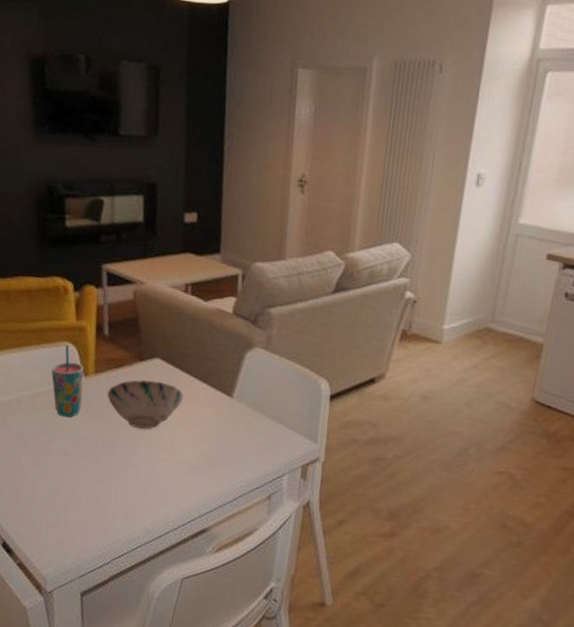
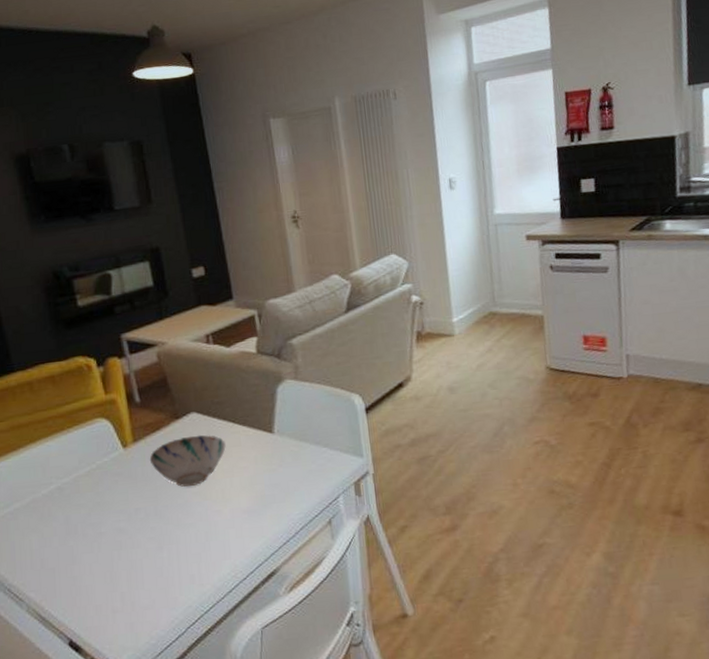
cup: present [51,344,84,418] -> none [88,420,127,495]

